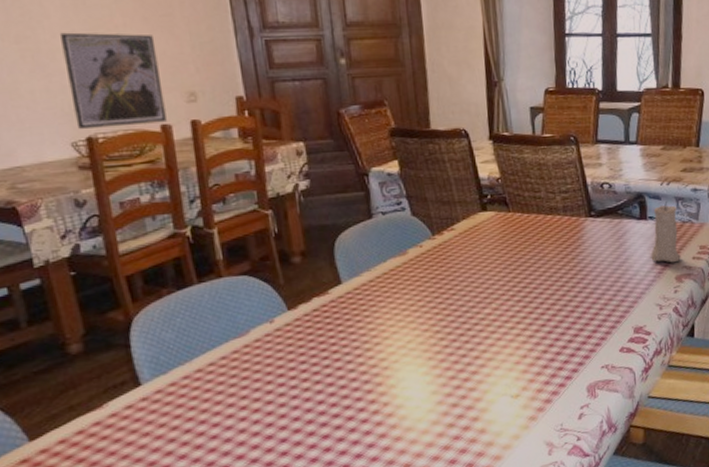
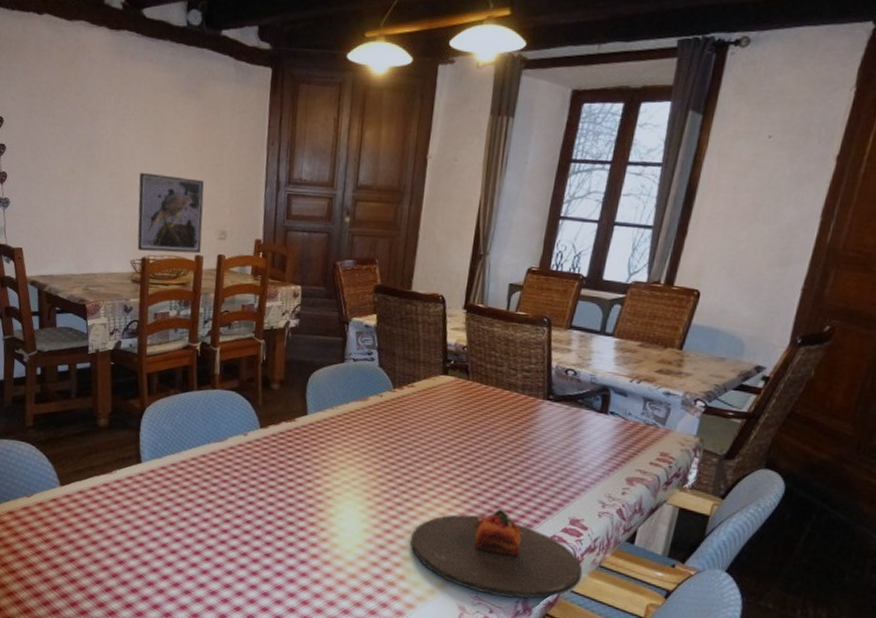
plate: none [483,334,656,423] -> present [410,508,583,599]
candle: present [651,201,681,263] -> none [603,400,643,464]

